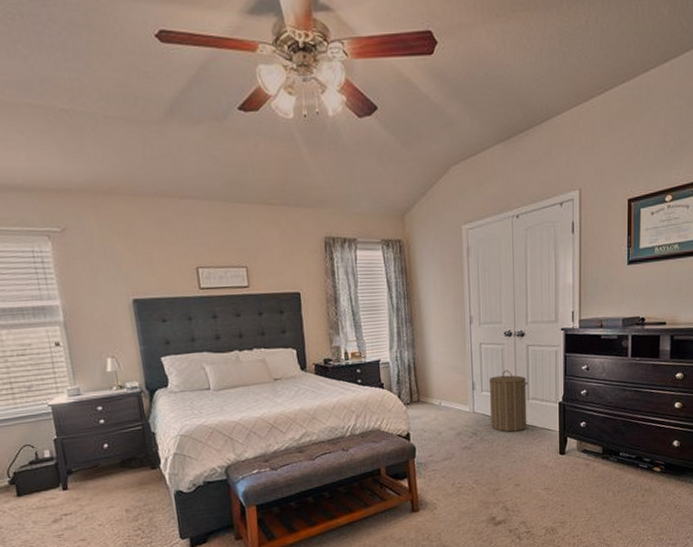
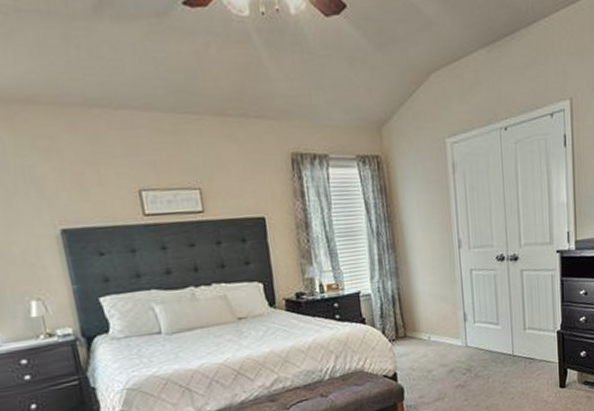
laundry hamper: present [488,370,529,432] -> none [481,298,525,367]

